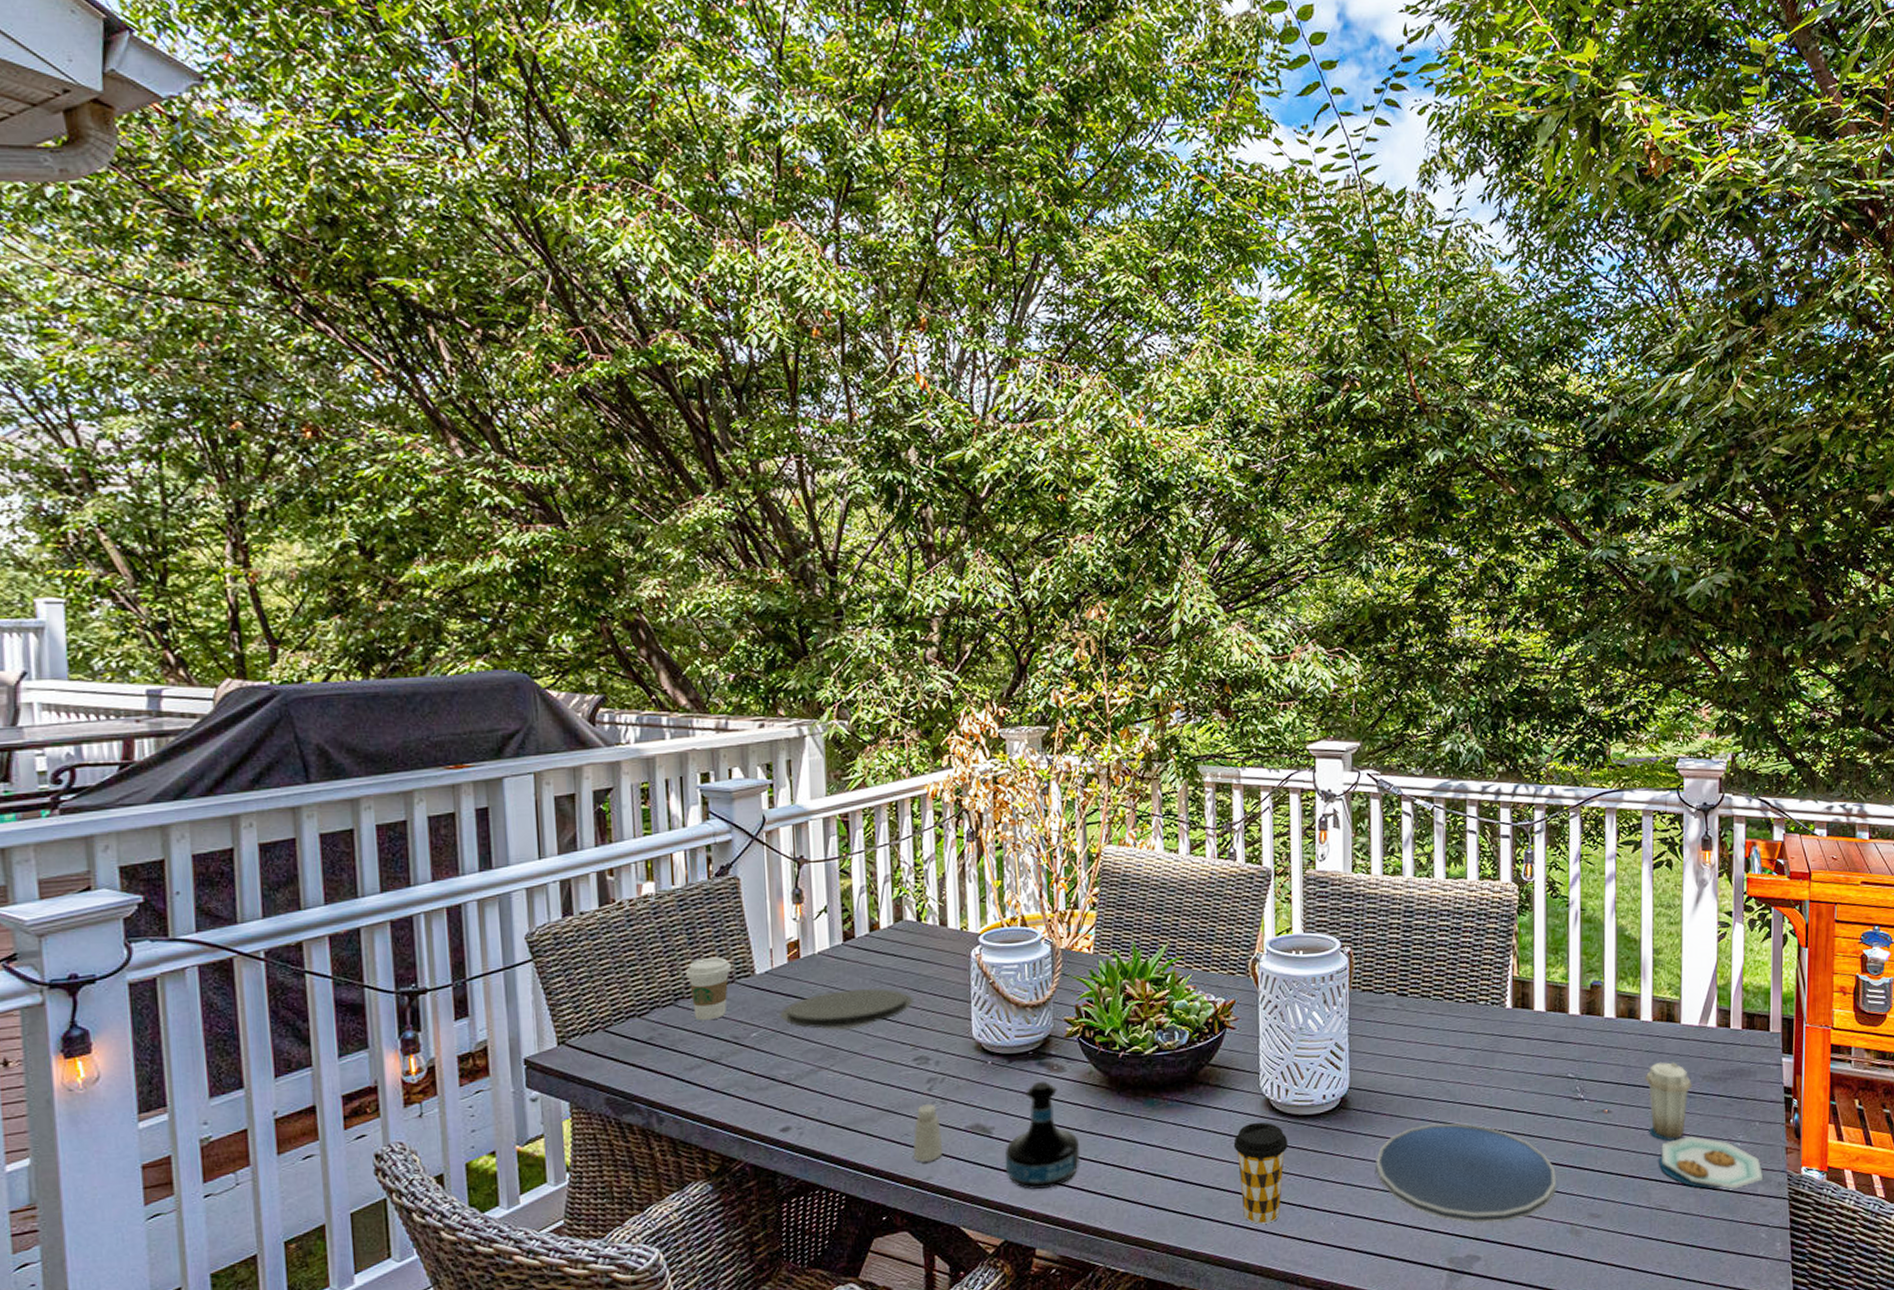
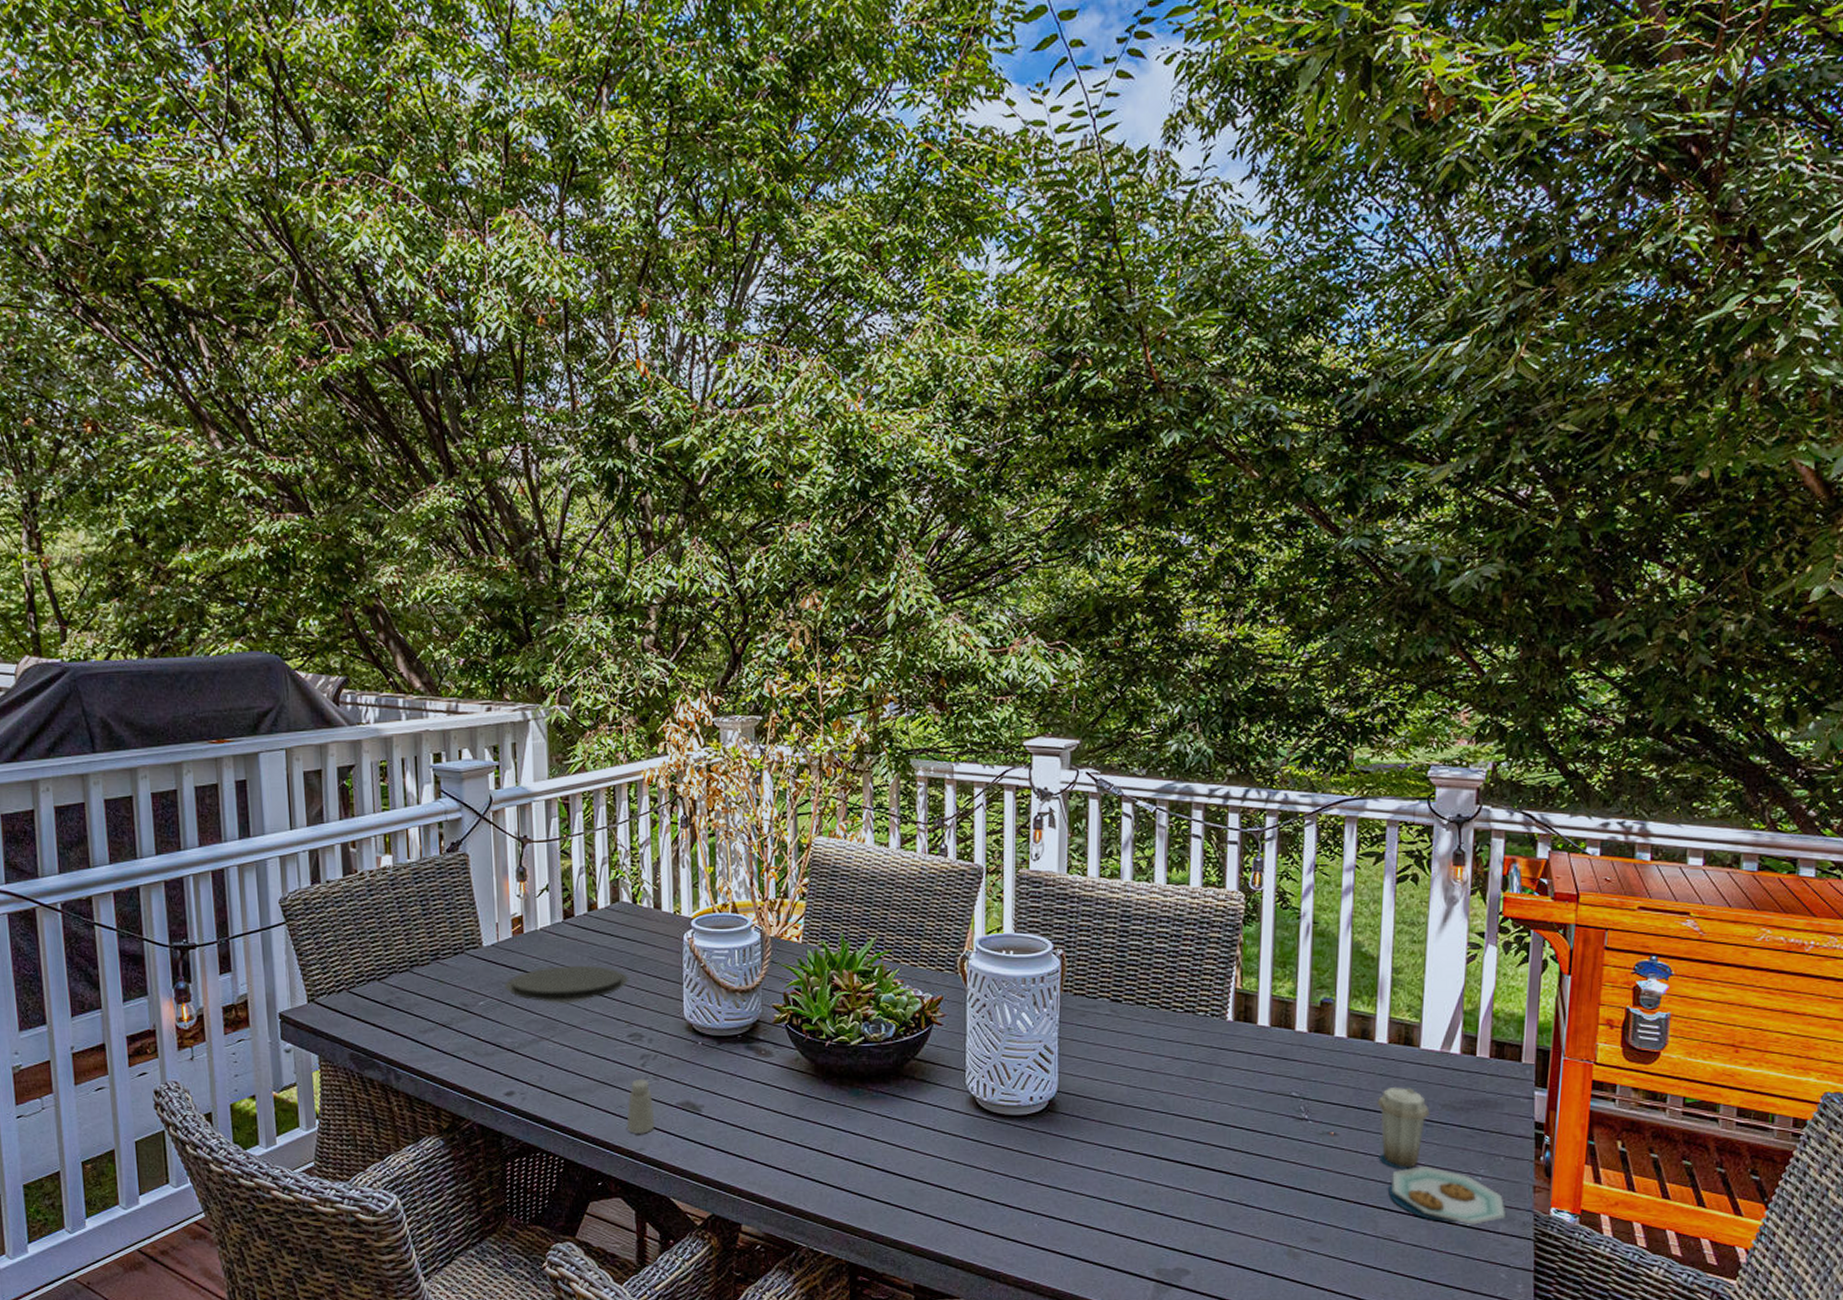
coffee cup: present [686,957,732,1021] -> none [420,928,462,988]
tequila bottle: present [1006,1081,1079,1189] -> none [714,1064,785,1168]
coffee cup: present [1233,1122,1288,1224] -> none [937,1119,993,1219]
plate: present [1376,1122,1557,1223] -> none [1083,1133,1275,1238]

